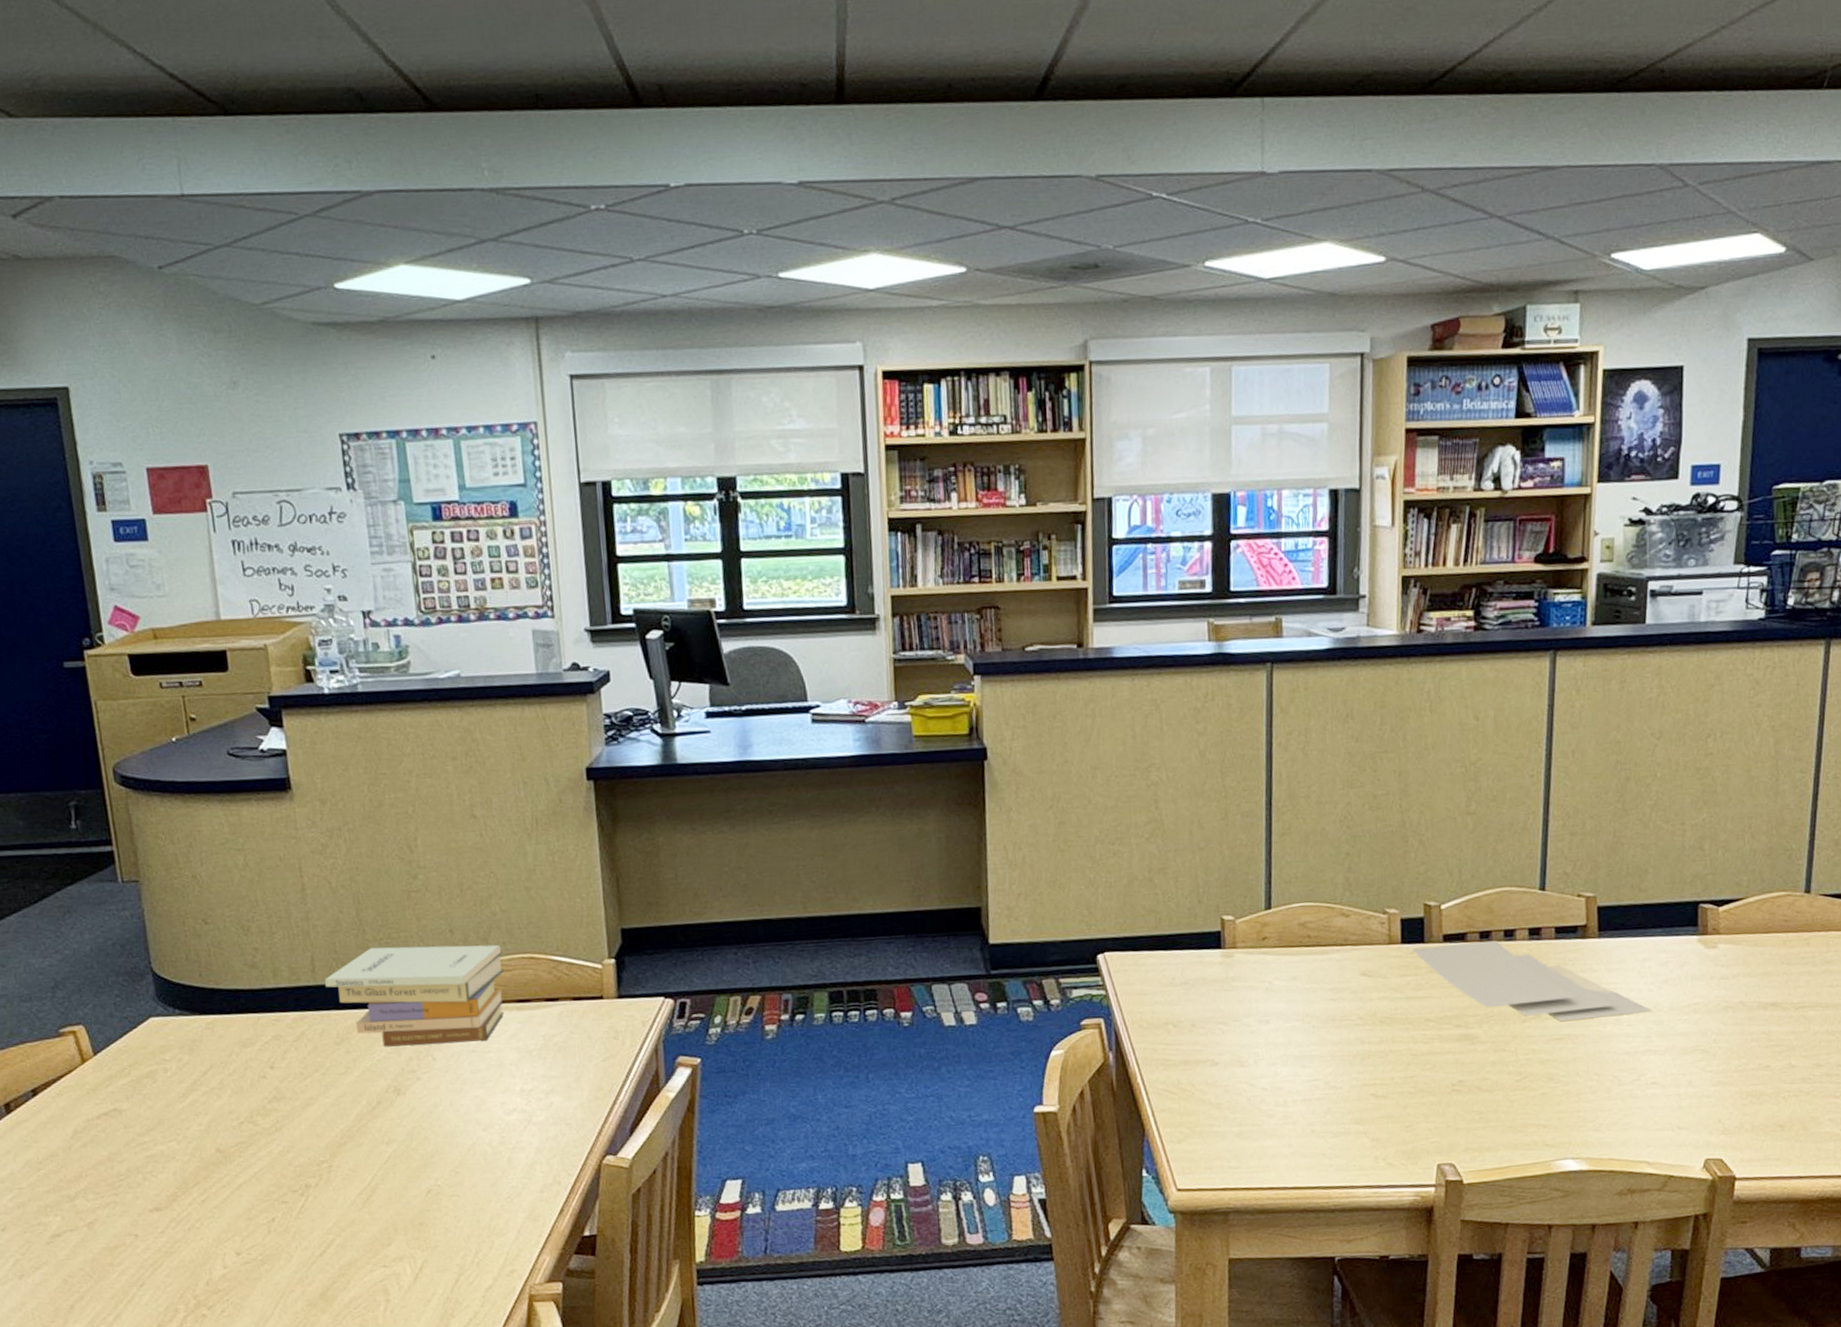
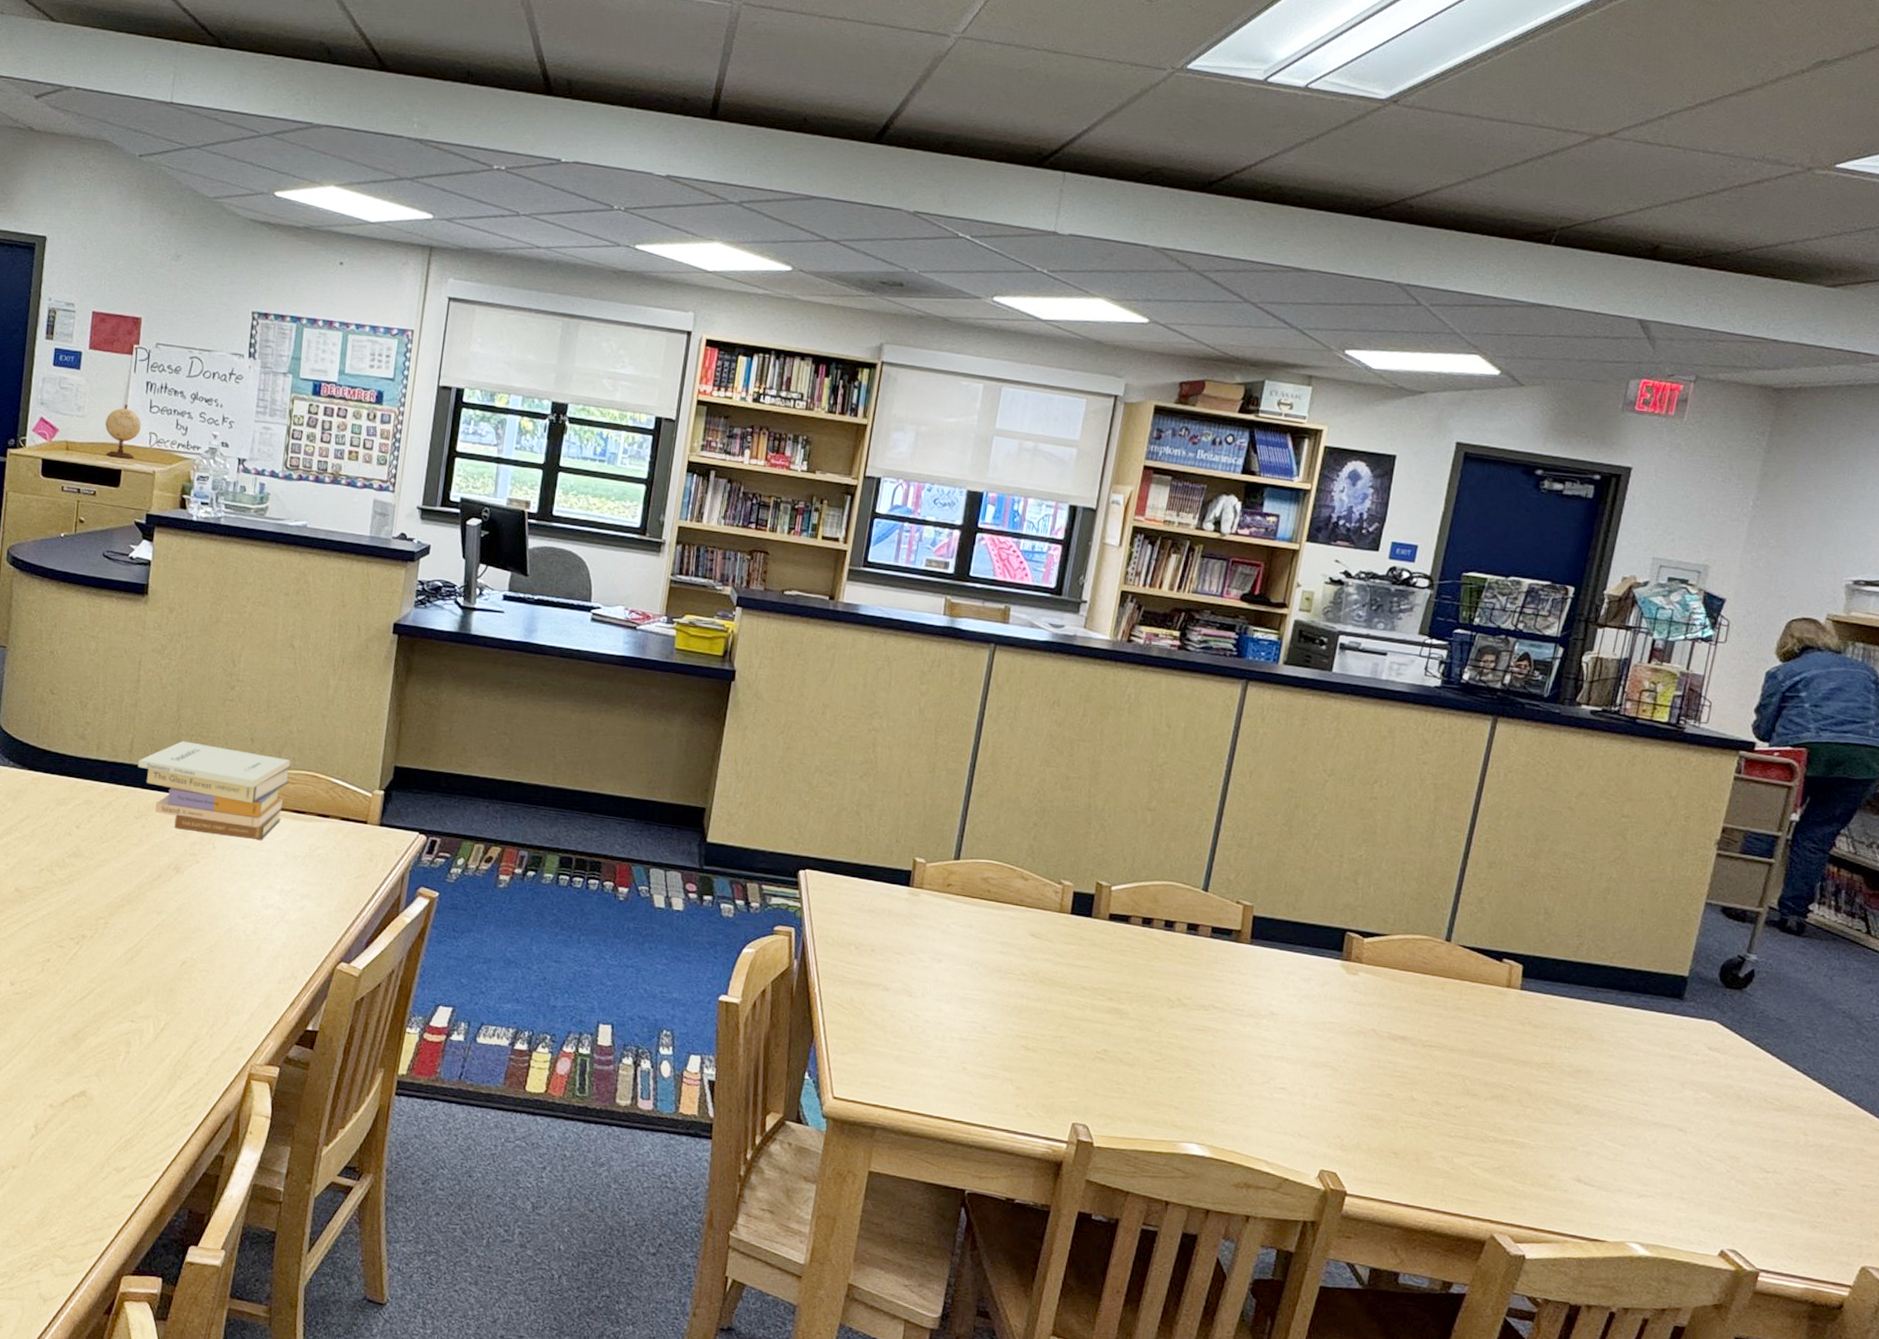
globe: none [193,572,238,637] -> present [105,404,141,459]
papers: present [1412,940,1653,1022] -> none [1080,920,1291,1022]

